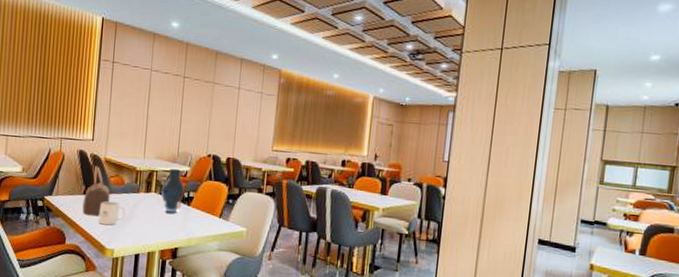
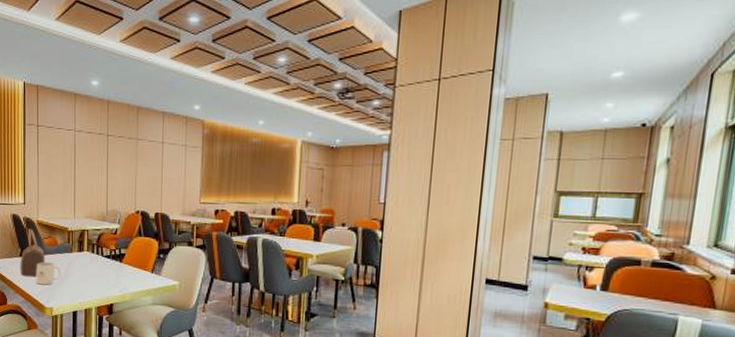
vase: present [161,168,186,214] -> none [93,227,117,271]

